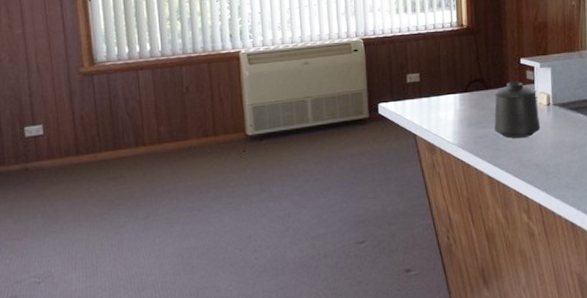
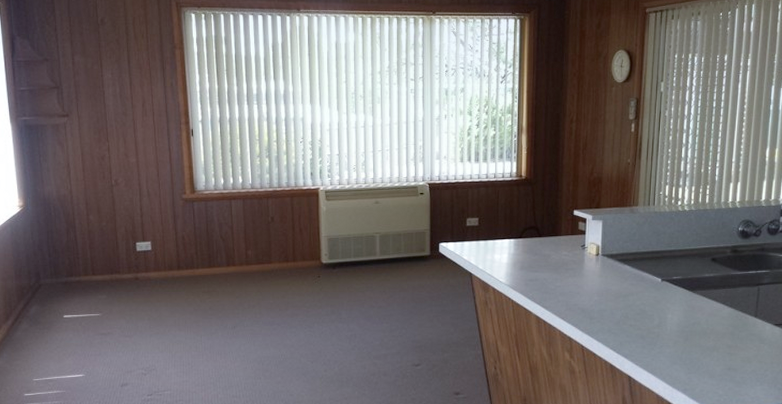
mug: present [493,81,541,138] -> none [545,231,588,283]

